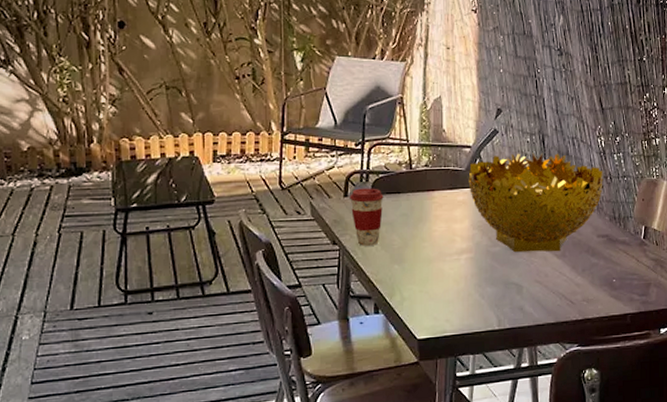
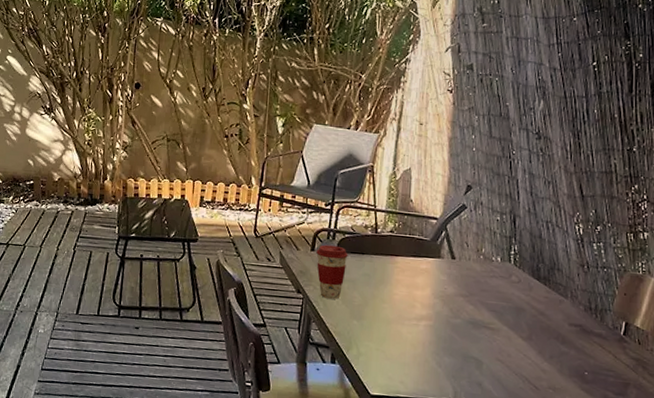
decorative bowl: present [468,152,603,253] -> none [432,230,580,334]

